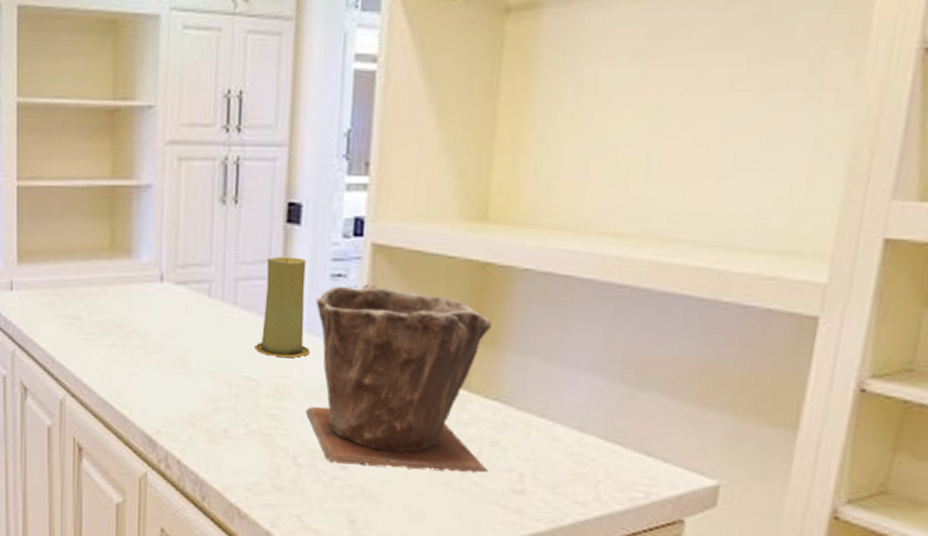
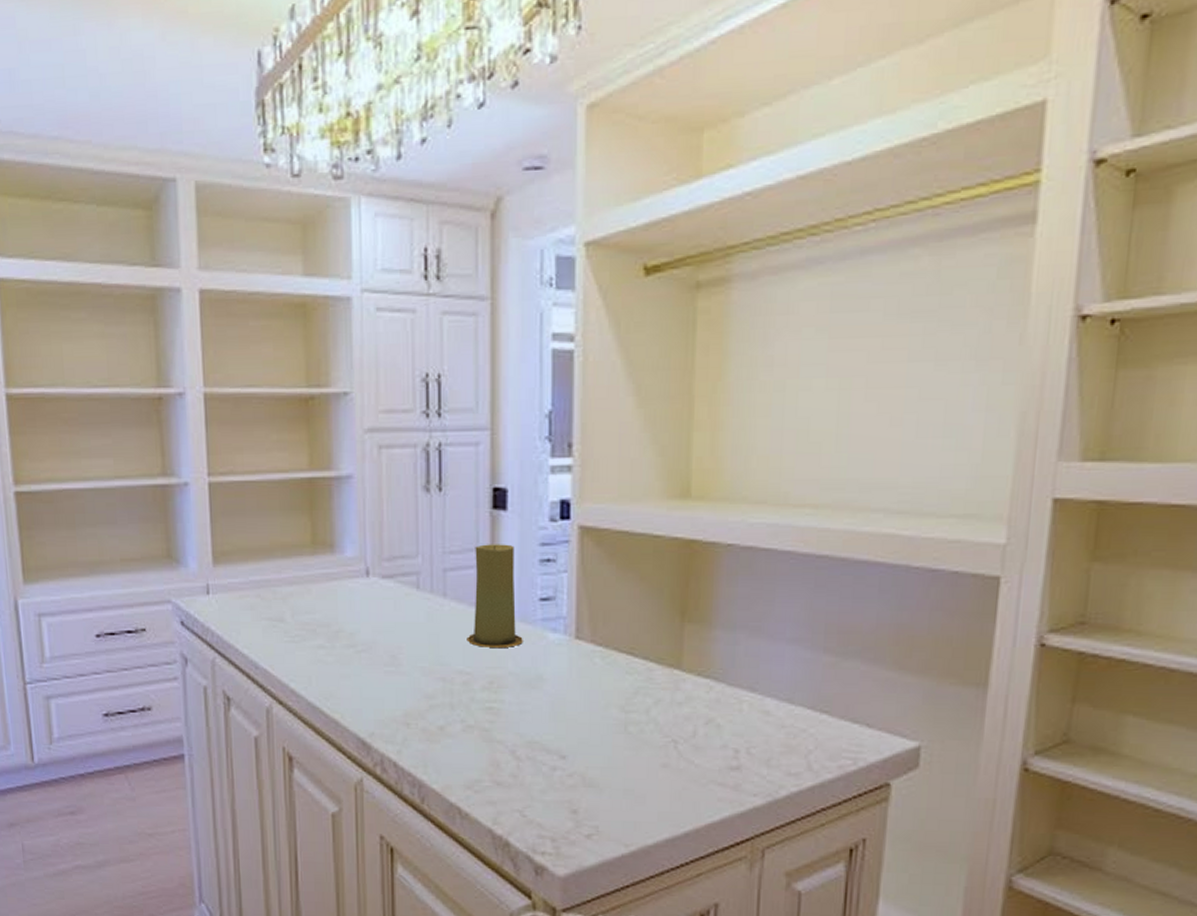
plant pot: present [306,284,492,473] -> none [523,568,704,754]

